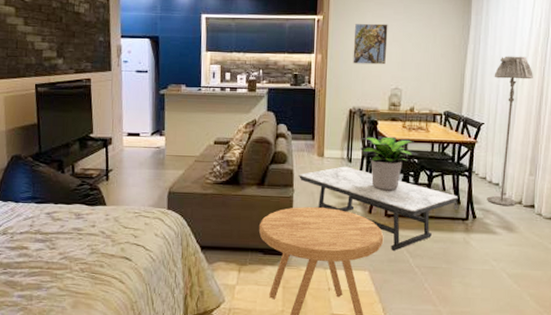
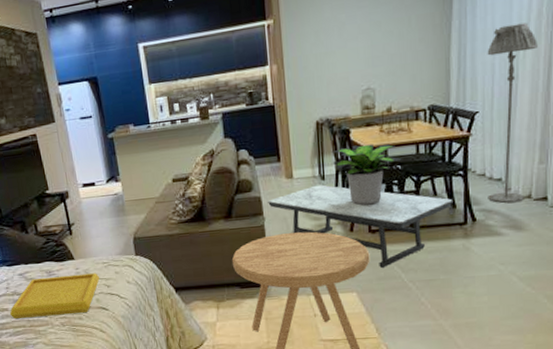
serving tray: none [28,219,129,261] -> present [9,273,100,319]
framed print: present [353,23,388,65] -> none [311,14,353,69]

